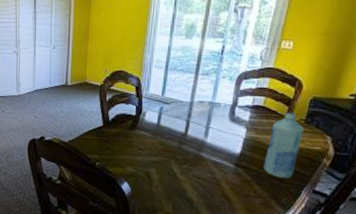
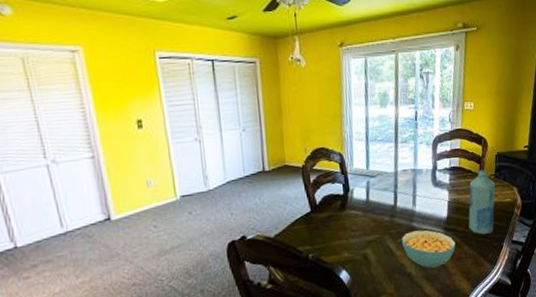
cereal bowl: none [186,160,245,199] -> present [401,230,456,268]

